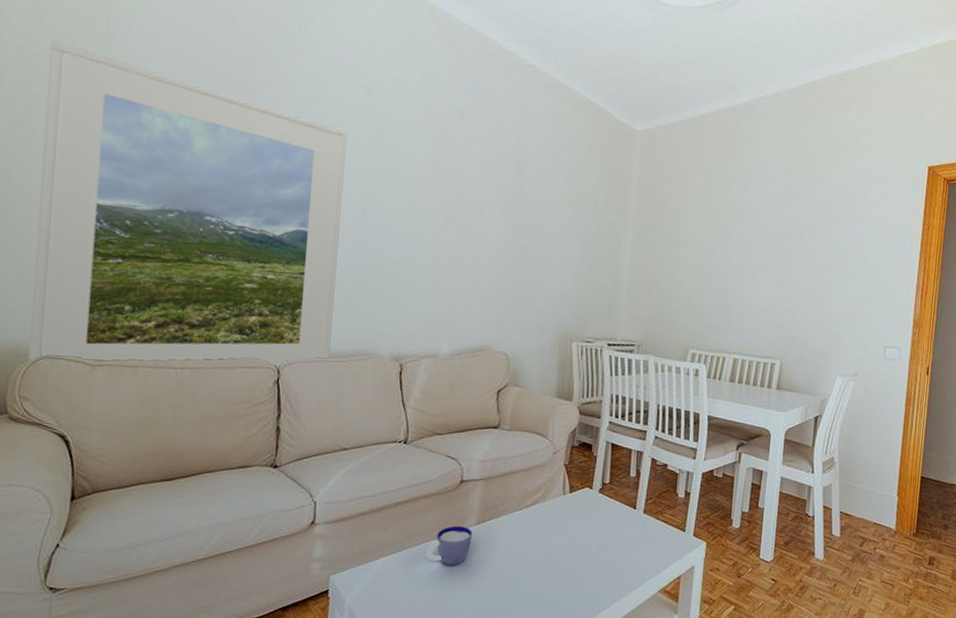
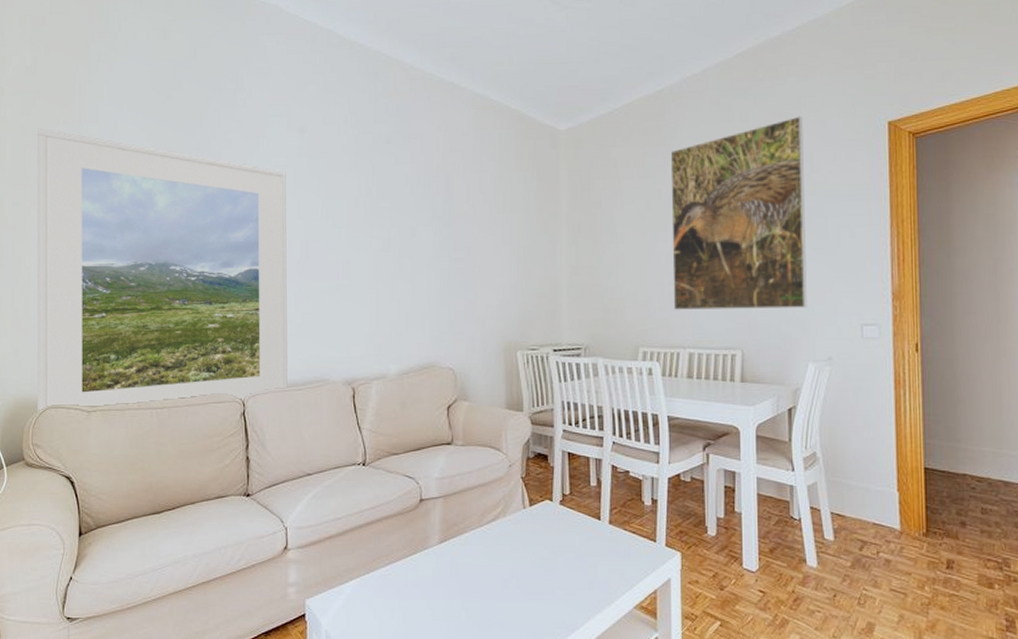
cup: present [425,525,472,566] -> none [393,545,436,587]
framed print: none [724,149,857,327] -> present [670,116,807,310]

